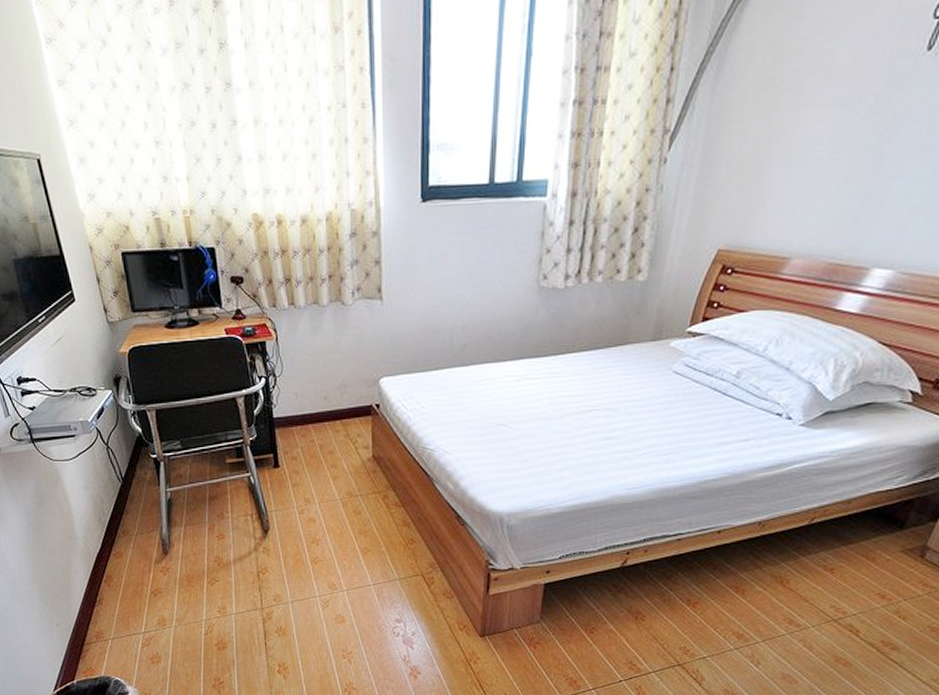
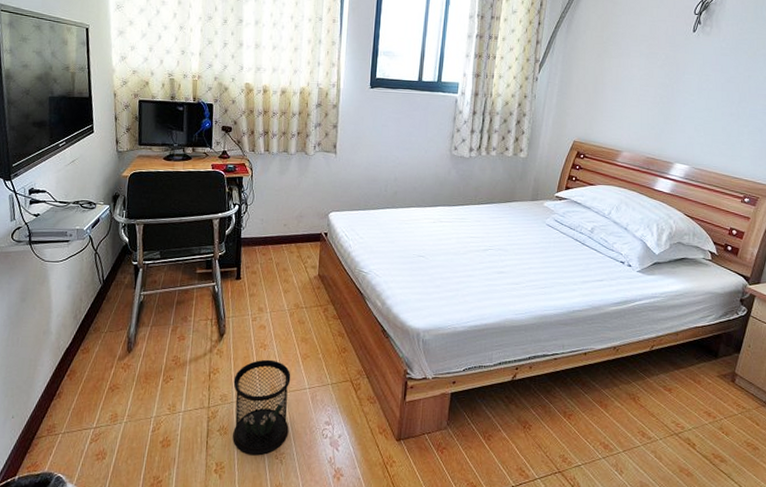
pencil holder: none [286,555,355,656] -> present [233,359,291,456]

